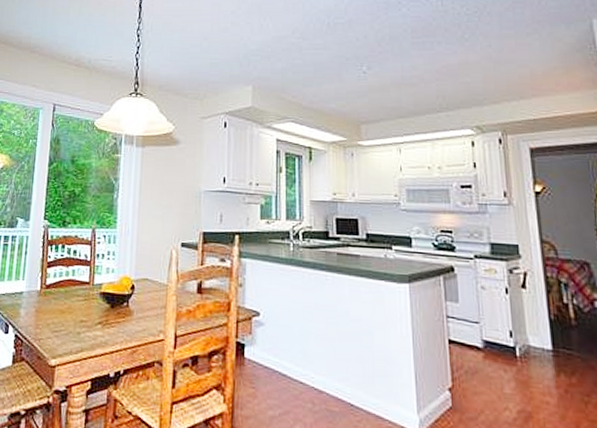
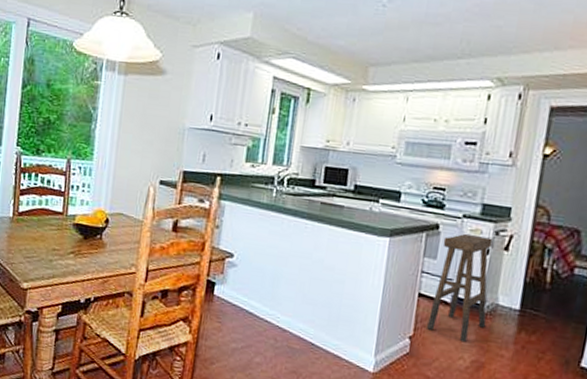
stool: none [461,274,523,391] -> present [427,233,493,343]

